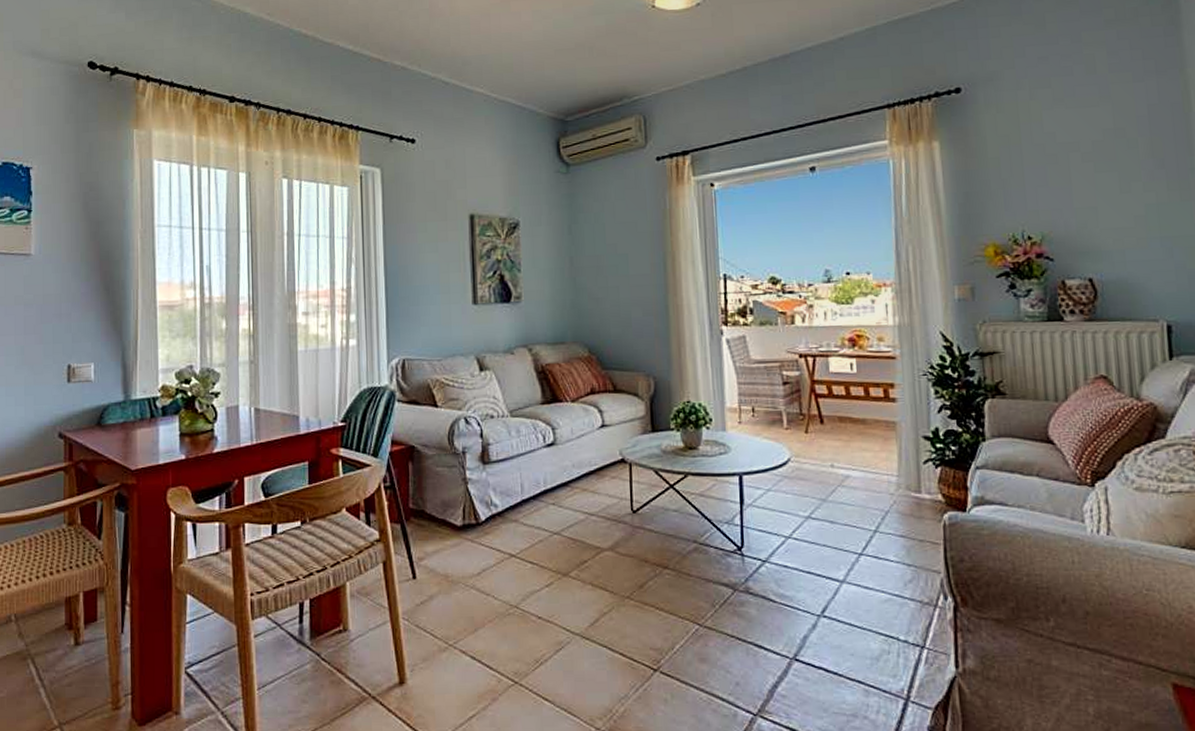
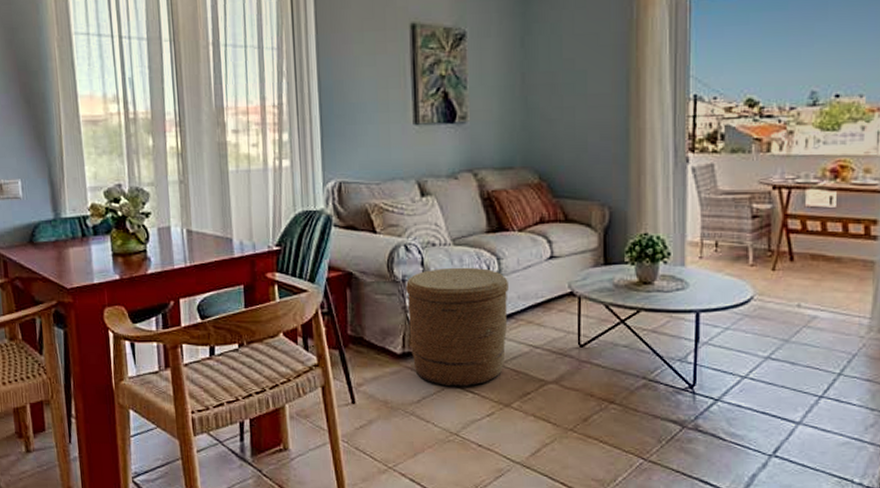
basket: none [465,437,564,558] -> present [405,267,508,387]

